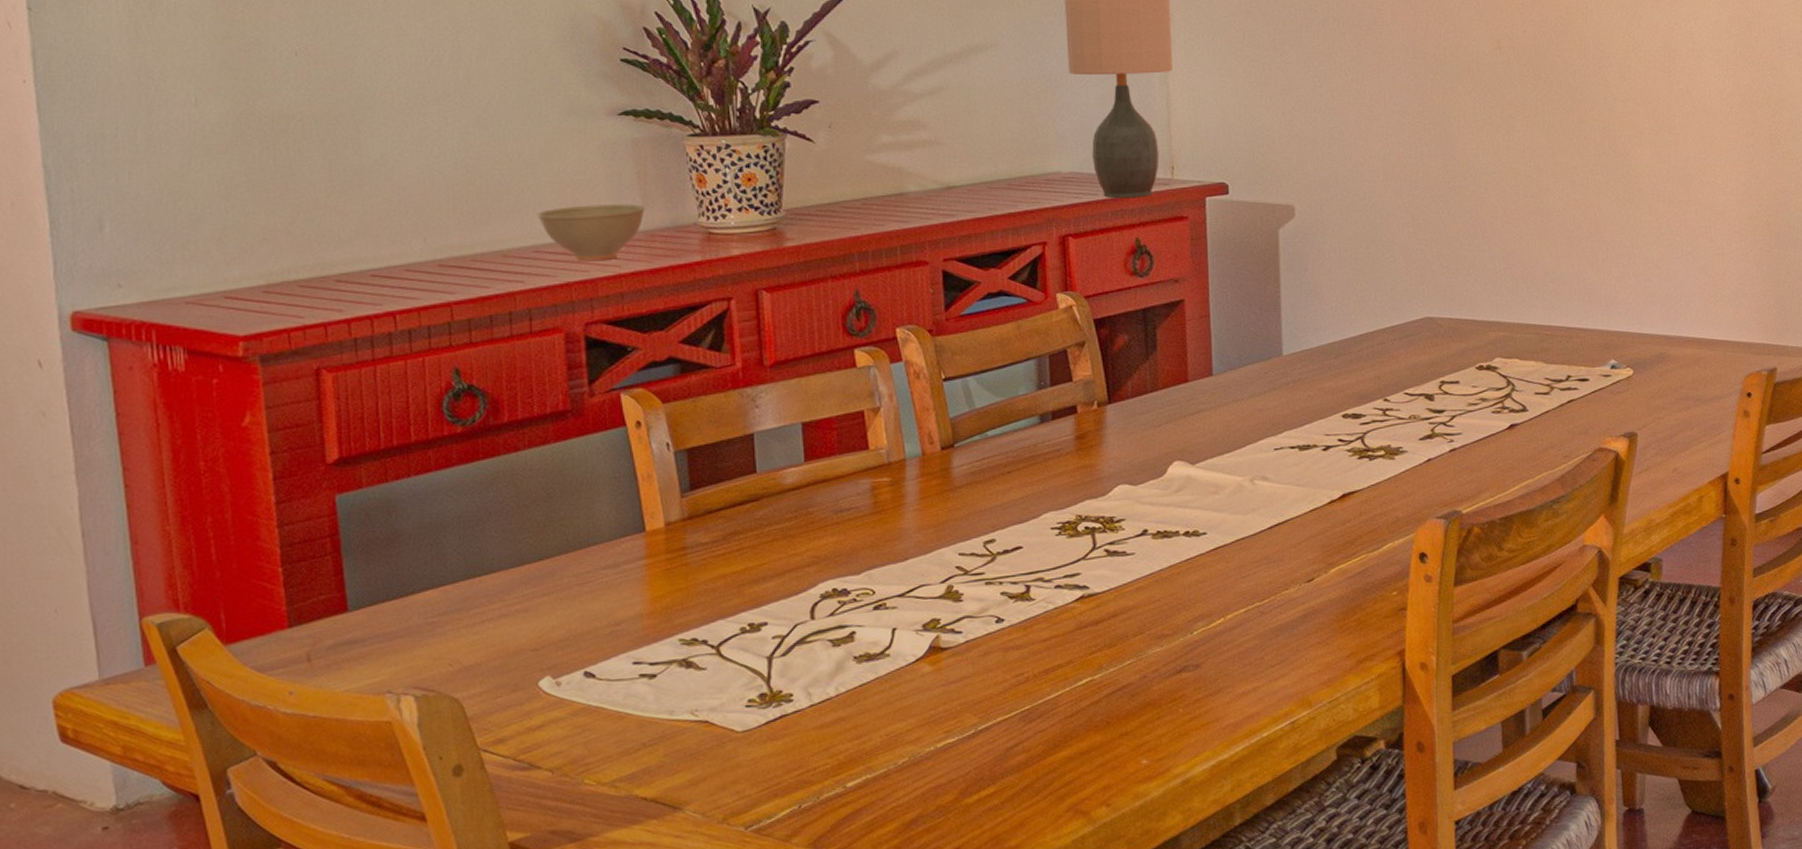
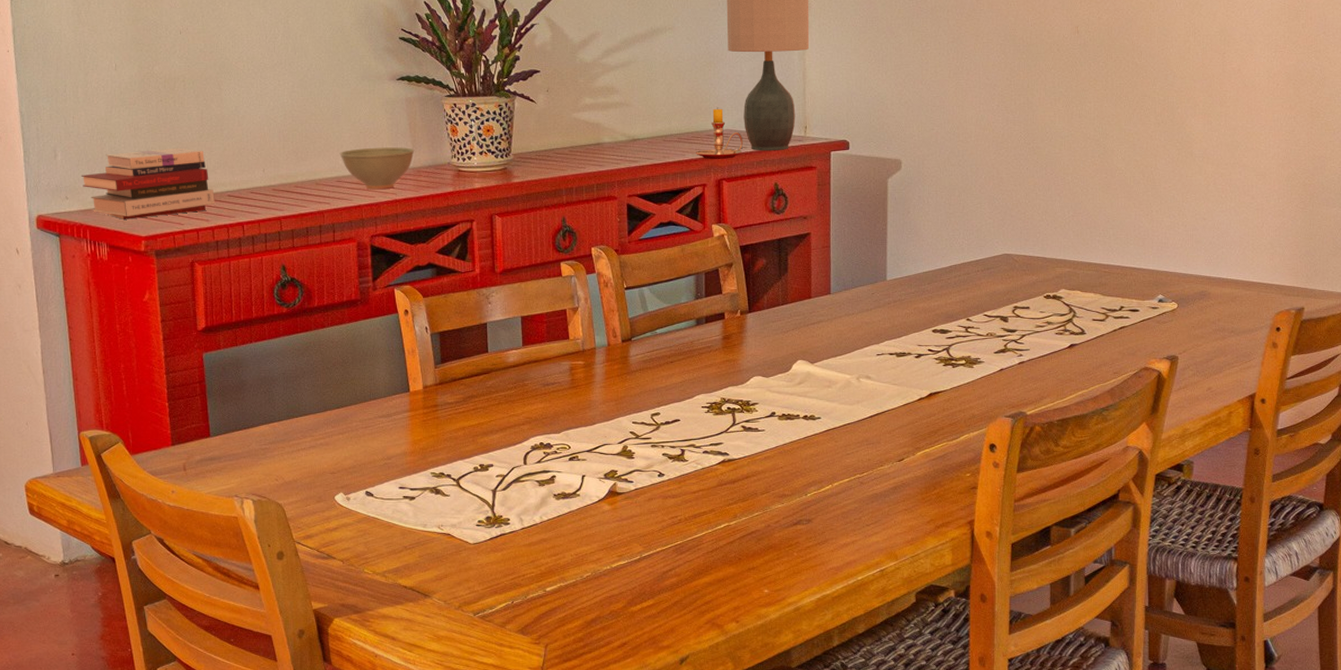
books: none [143,211,351,313] -> present [82,148,215,219]
candlestick: none [1032,144,1093,210] -> present [696,107,743,159]

